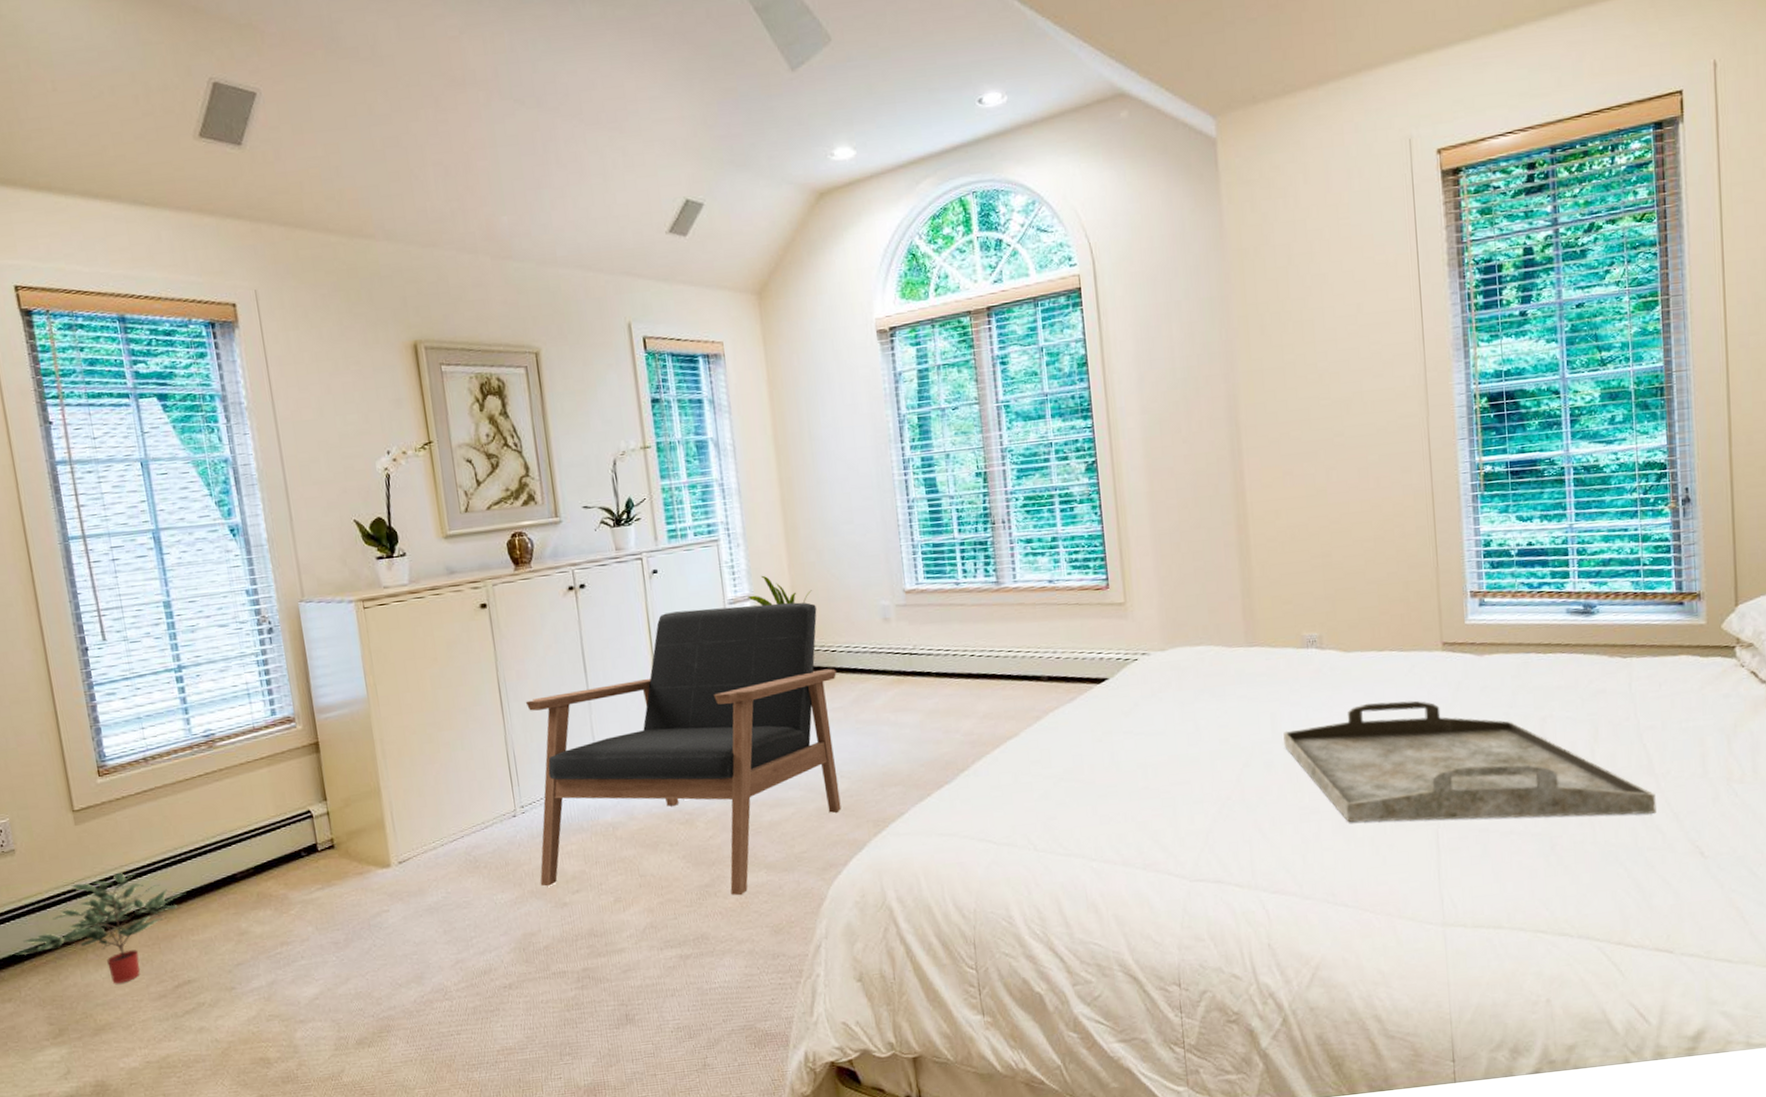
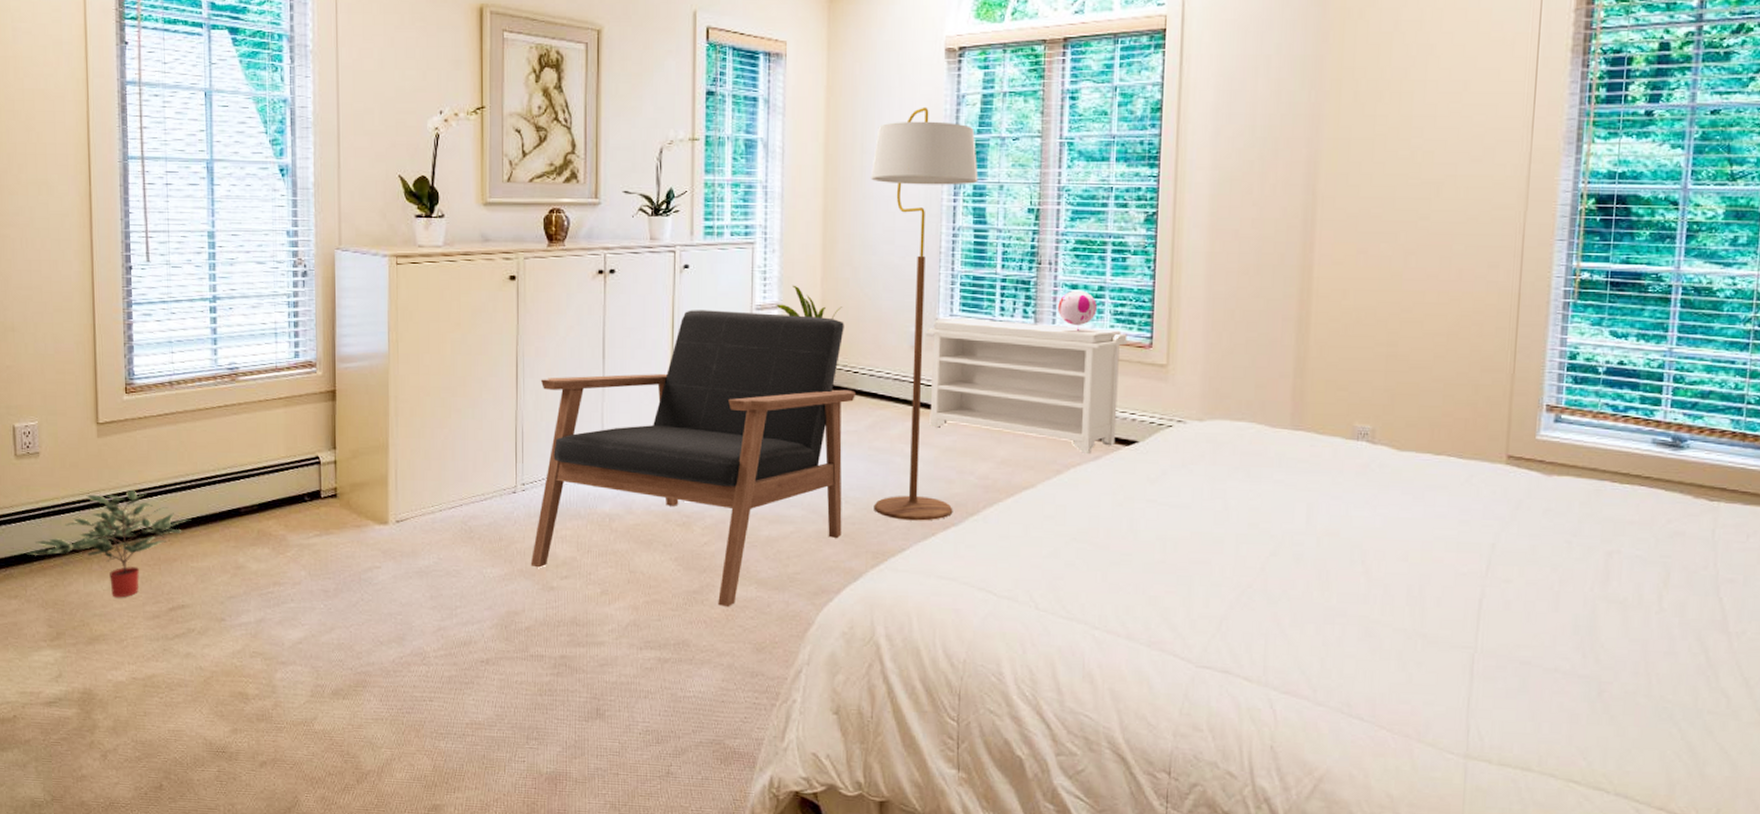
floor lamp: none [822,388,945,786] -> present [871,106,979,521]
bench: none [896,576,1088,697] -> present [928,318,1127,453]
plush toy: none [1016,543,1053,582] -> present [1058,290,1097,331]
serving tray: present [1283,700,1656,823] -> none [1318,508,1726,675]

